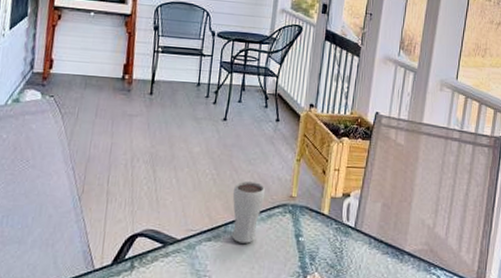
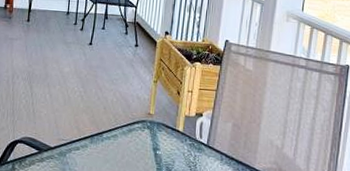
drinking glass: present [232,181,266,243] -> none [97,99,127,154]

